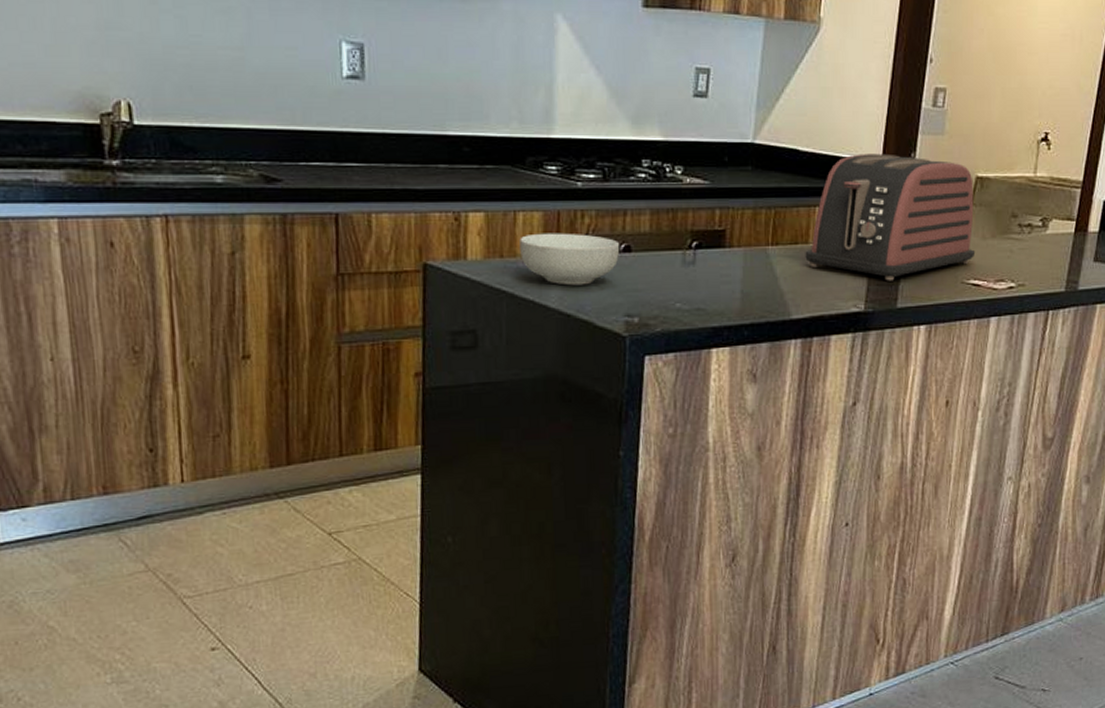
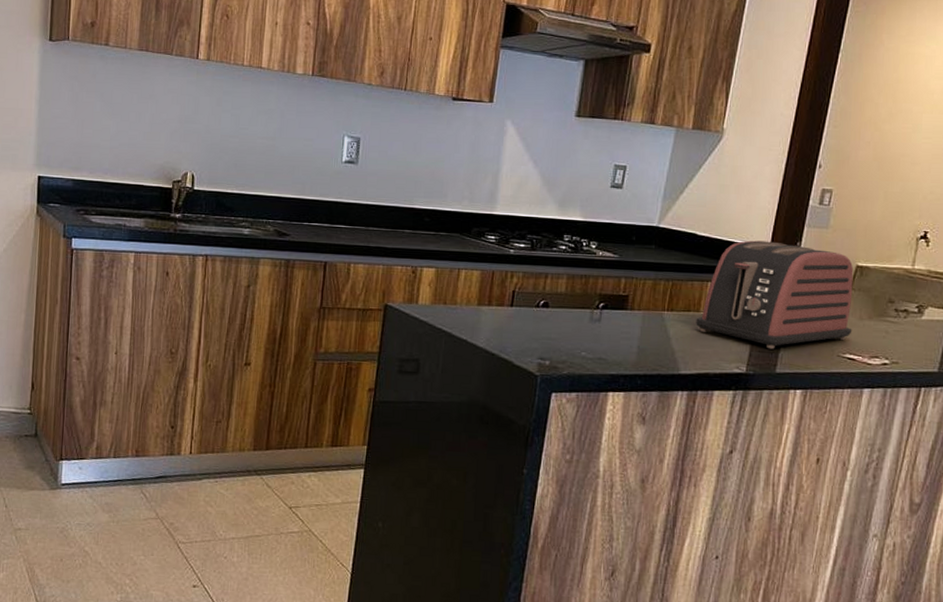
cereal bowl: present [519,233,620,286] -> none [460,287,540,331]

